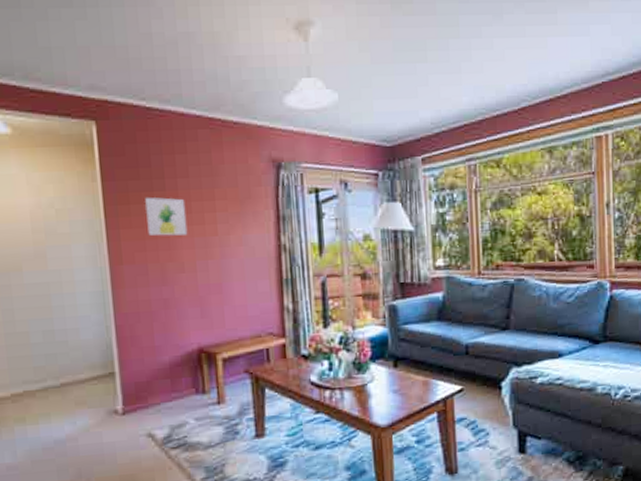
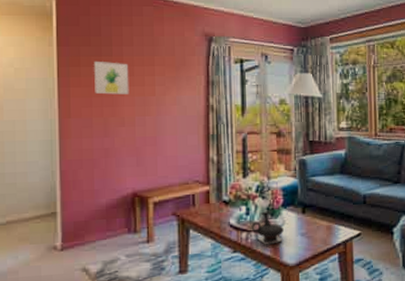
teapot: none [335,365,374,404] -> present [251,211,284,245]

